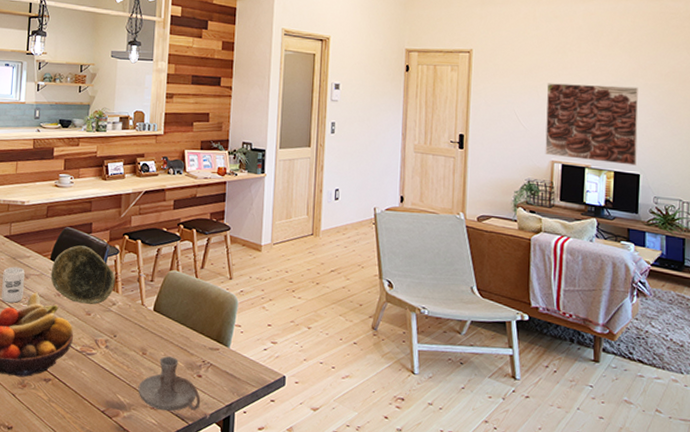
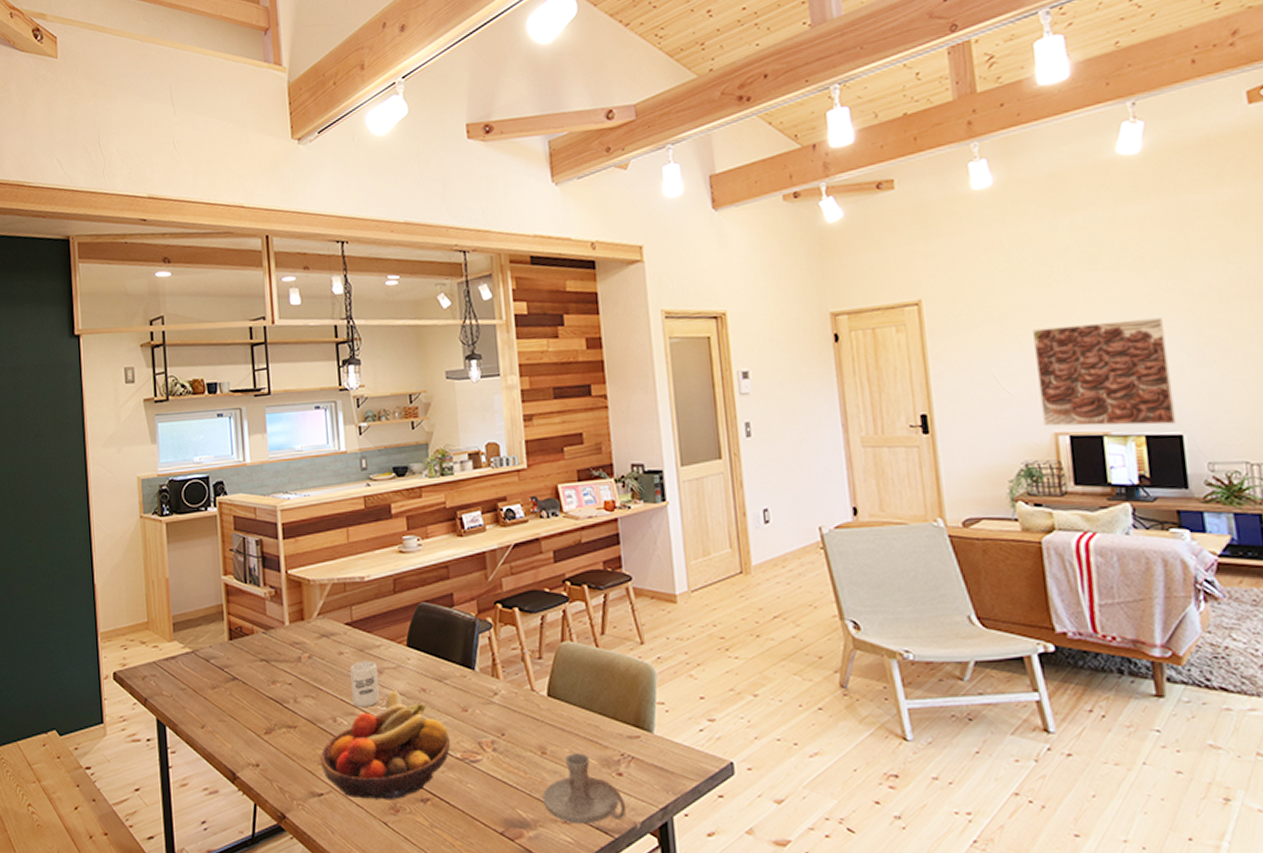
bowl: present [50,245,116,305] -> none [409,624,494,699]

